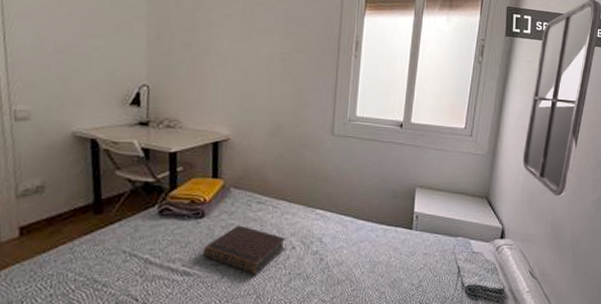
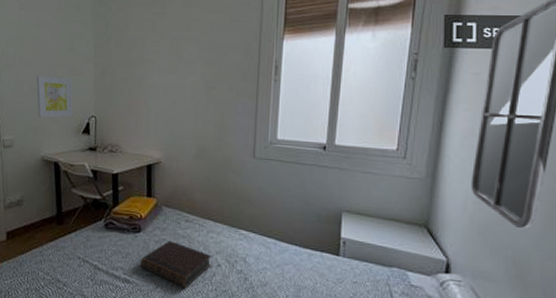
wall art: none [65,32,118,85] -> present [36,76,73,118]

